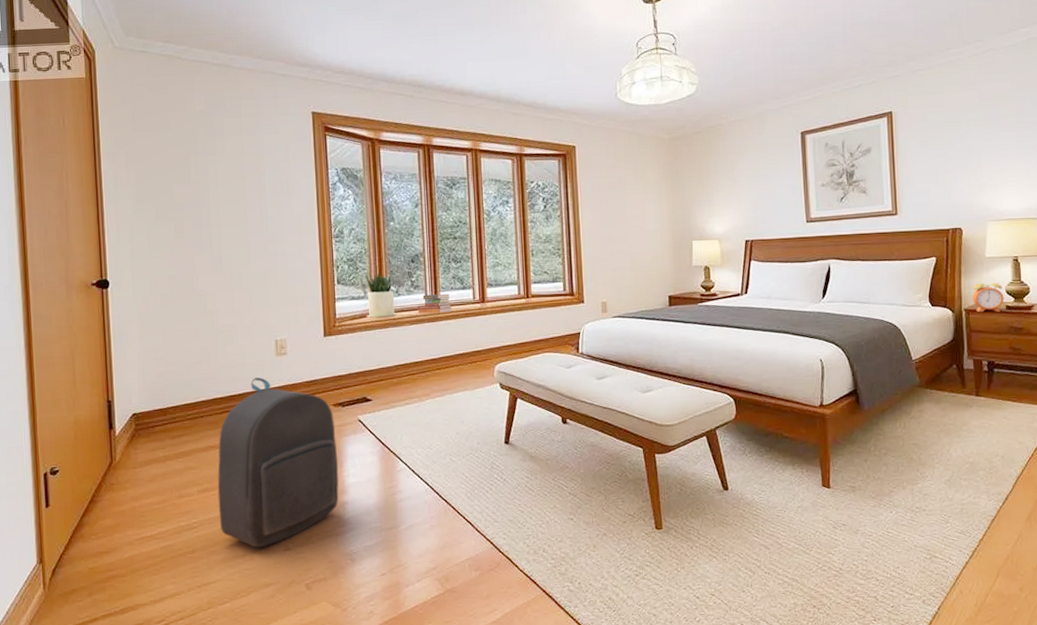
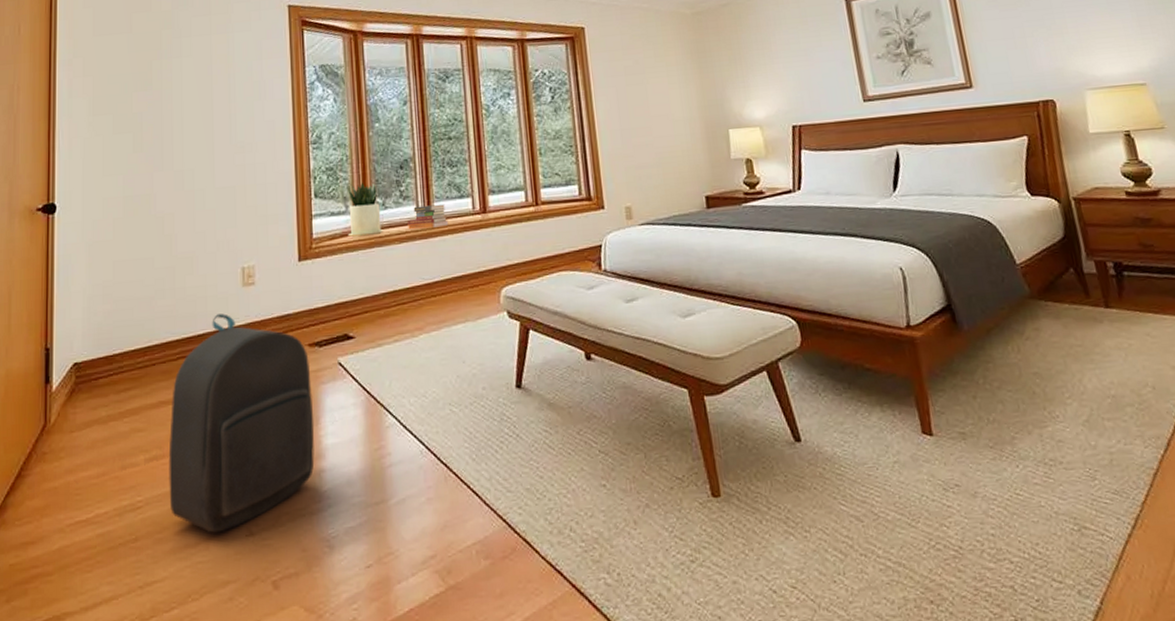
alarm clock: present [972,278,1005,313] -> none [1079,159,1122,202]

